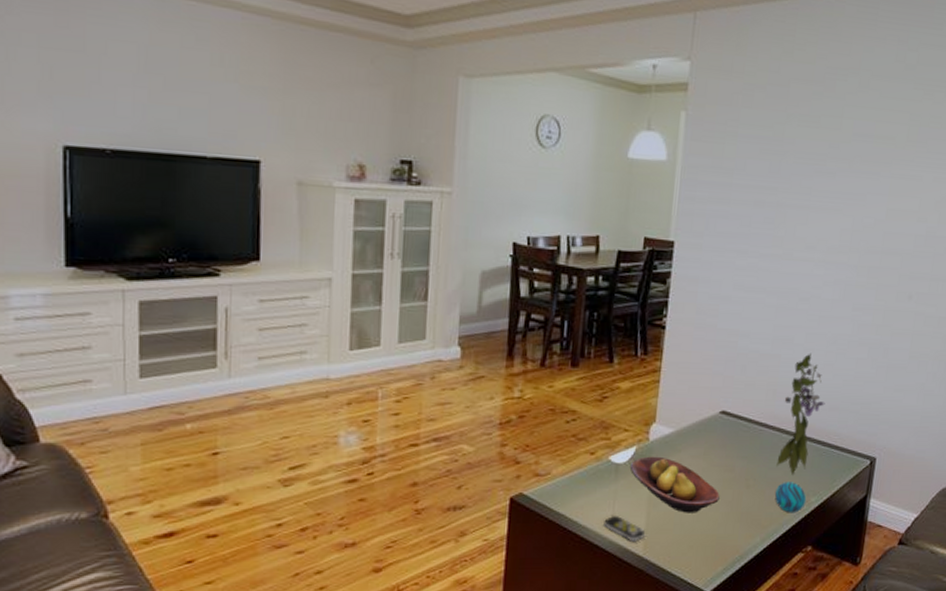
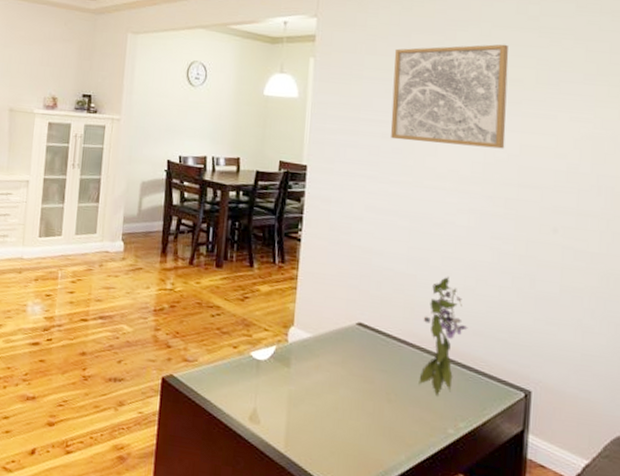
remote control: present [603,515,646,543] -> none [245,408,287,439]
fruit bowl: present [629,456,720,513] -> none [270,356,360,420]
wall art: none [763,96,884,214] -> present [391,44,509,149]
decorative ball: present [774,482,807,513] -> none [418,402,454,437]

